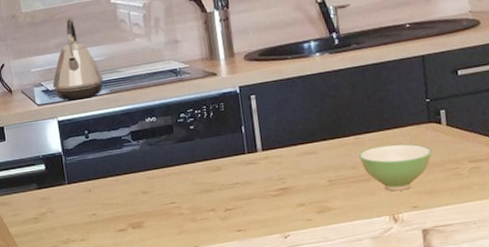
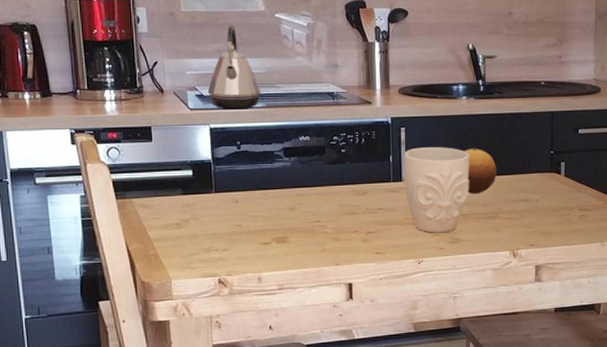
cup: none [257,109,335,204] -> present [403,147,470,233]
fruit: none [324,106,365,157] -> present [464,148,497,194]
bowl: present [358,144,432,192] -> none [490,188,551,230]

